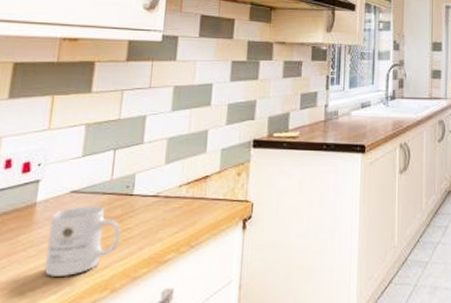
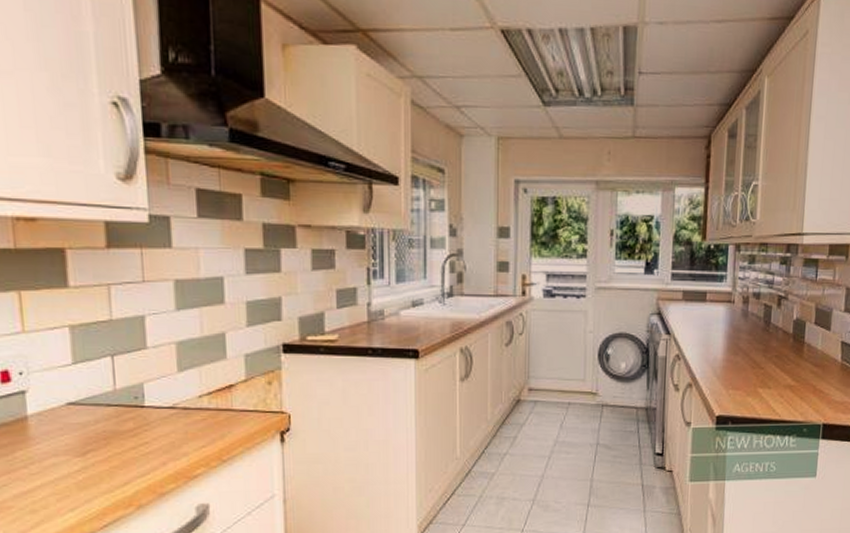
mug: present [44,206,121,278] -> none [49,419,139,495]

